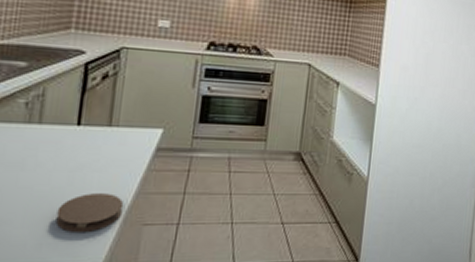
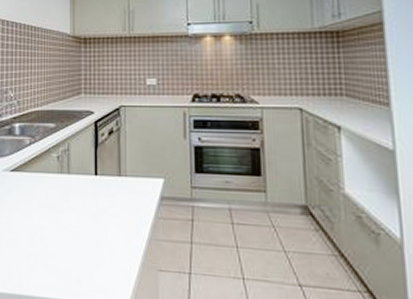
coaster: present [55,193,124,232] -> none [89,236,140,272]

